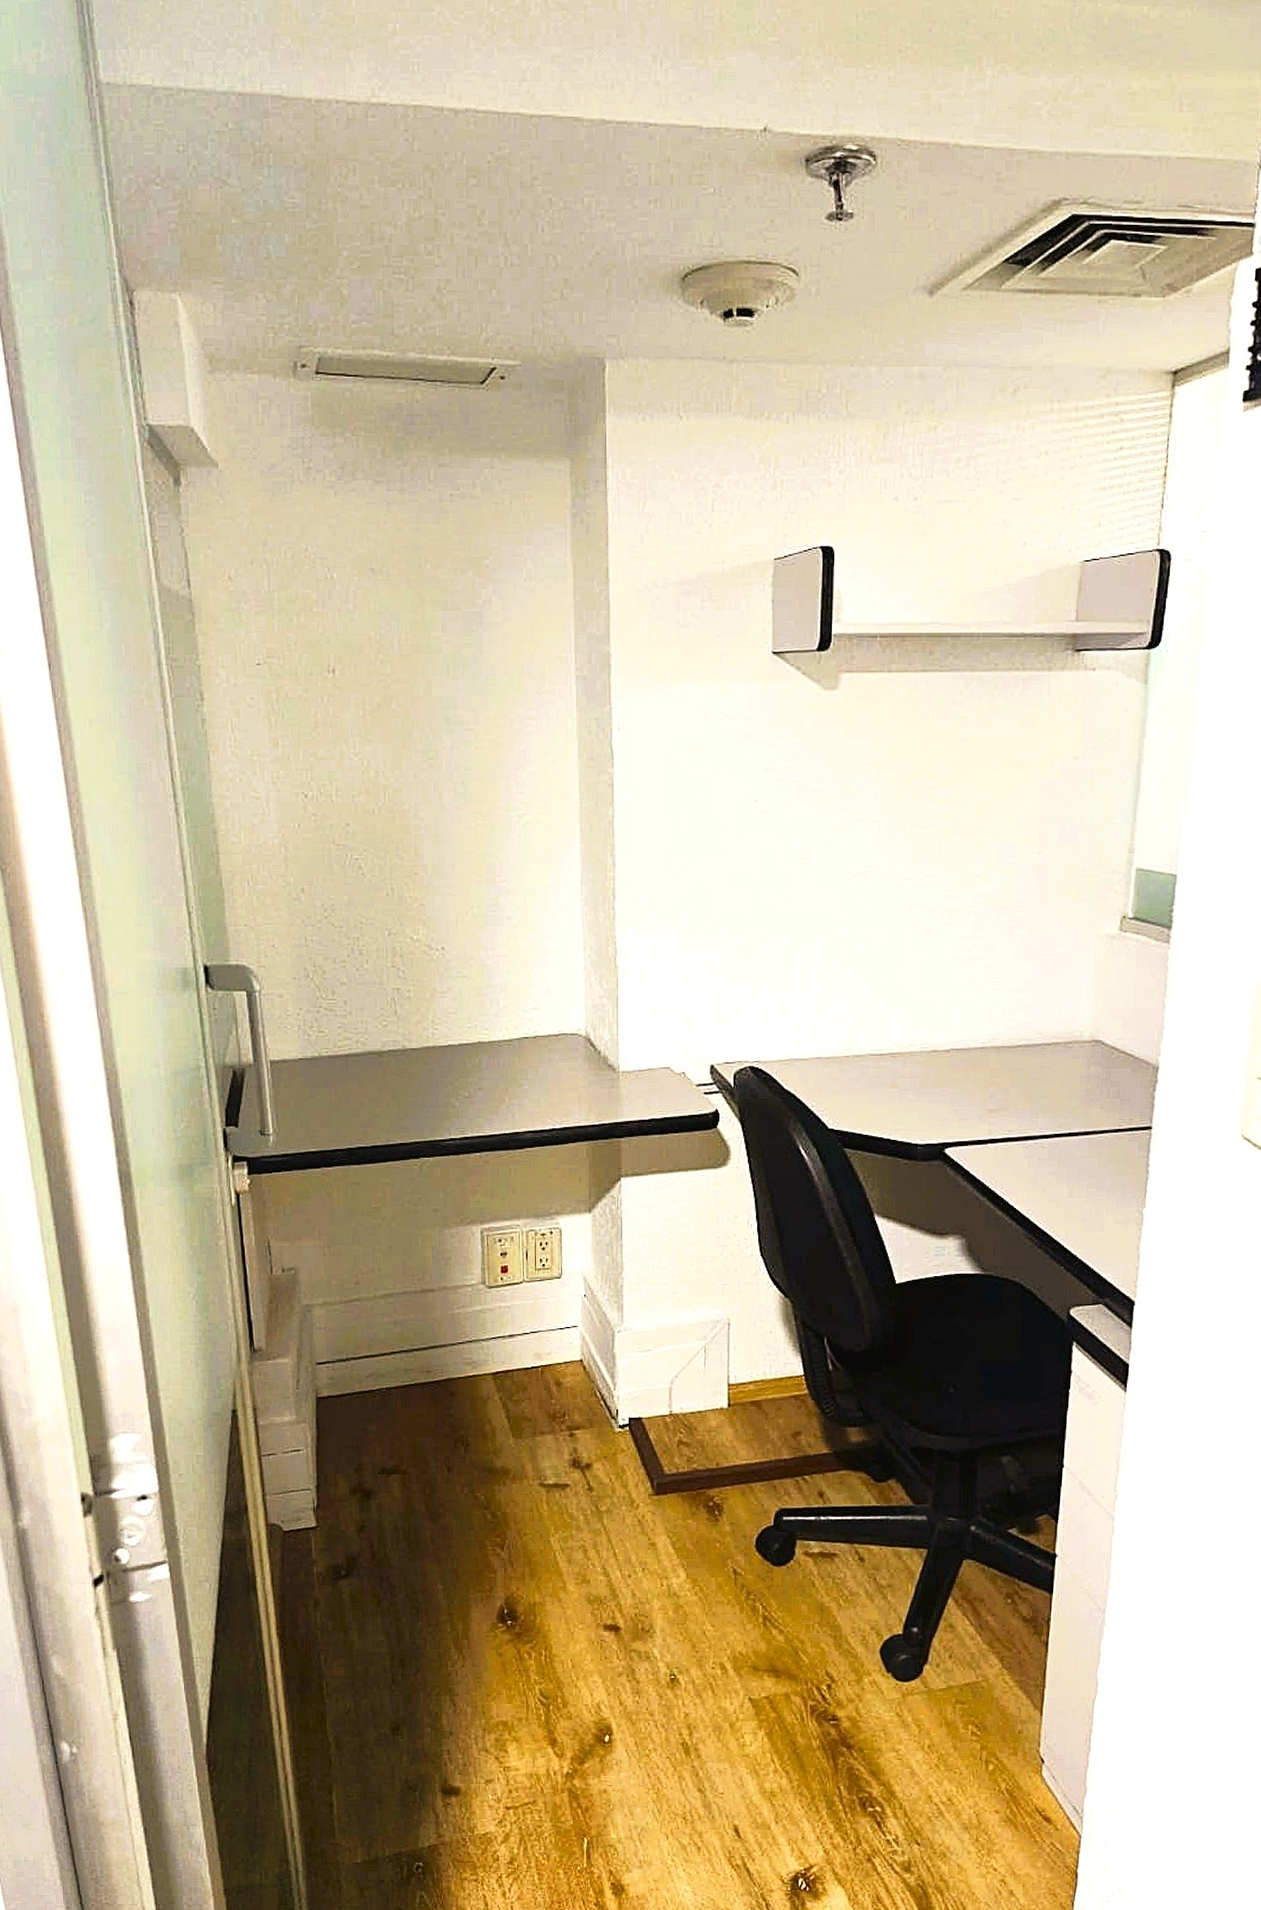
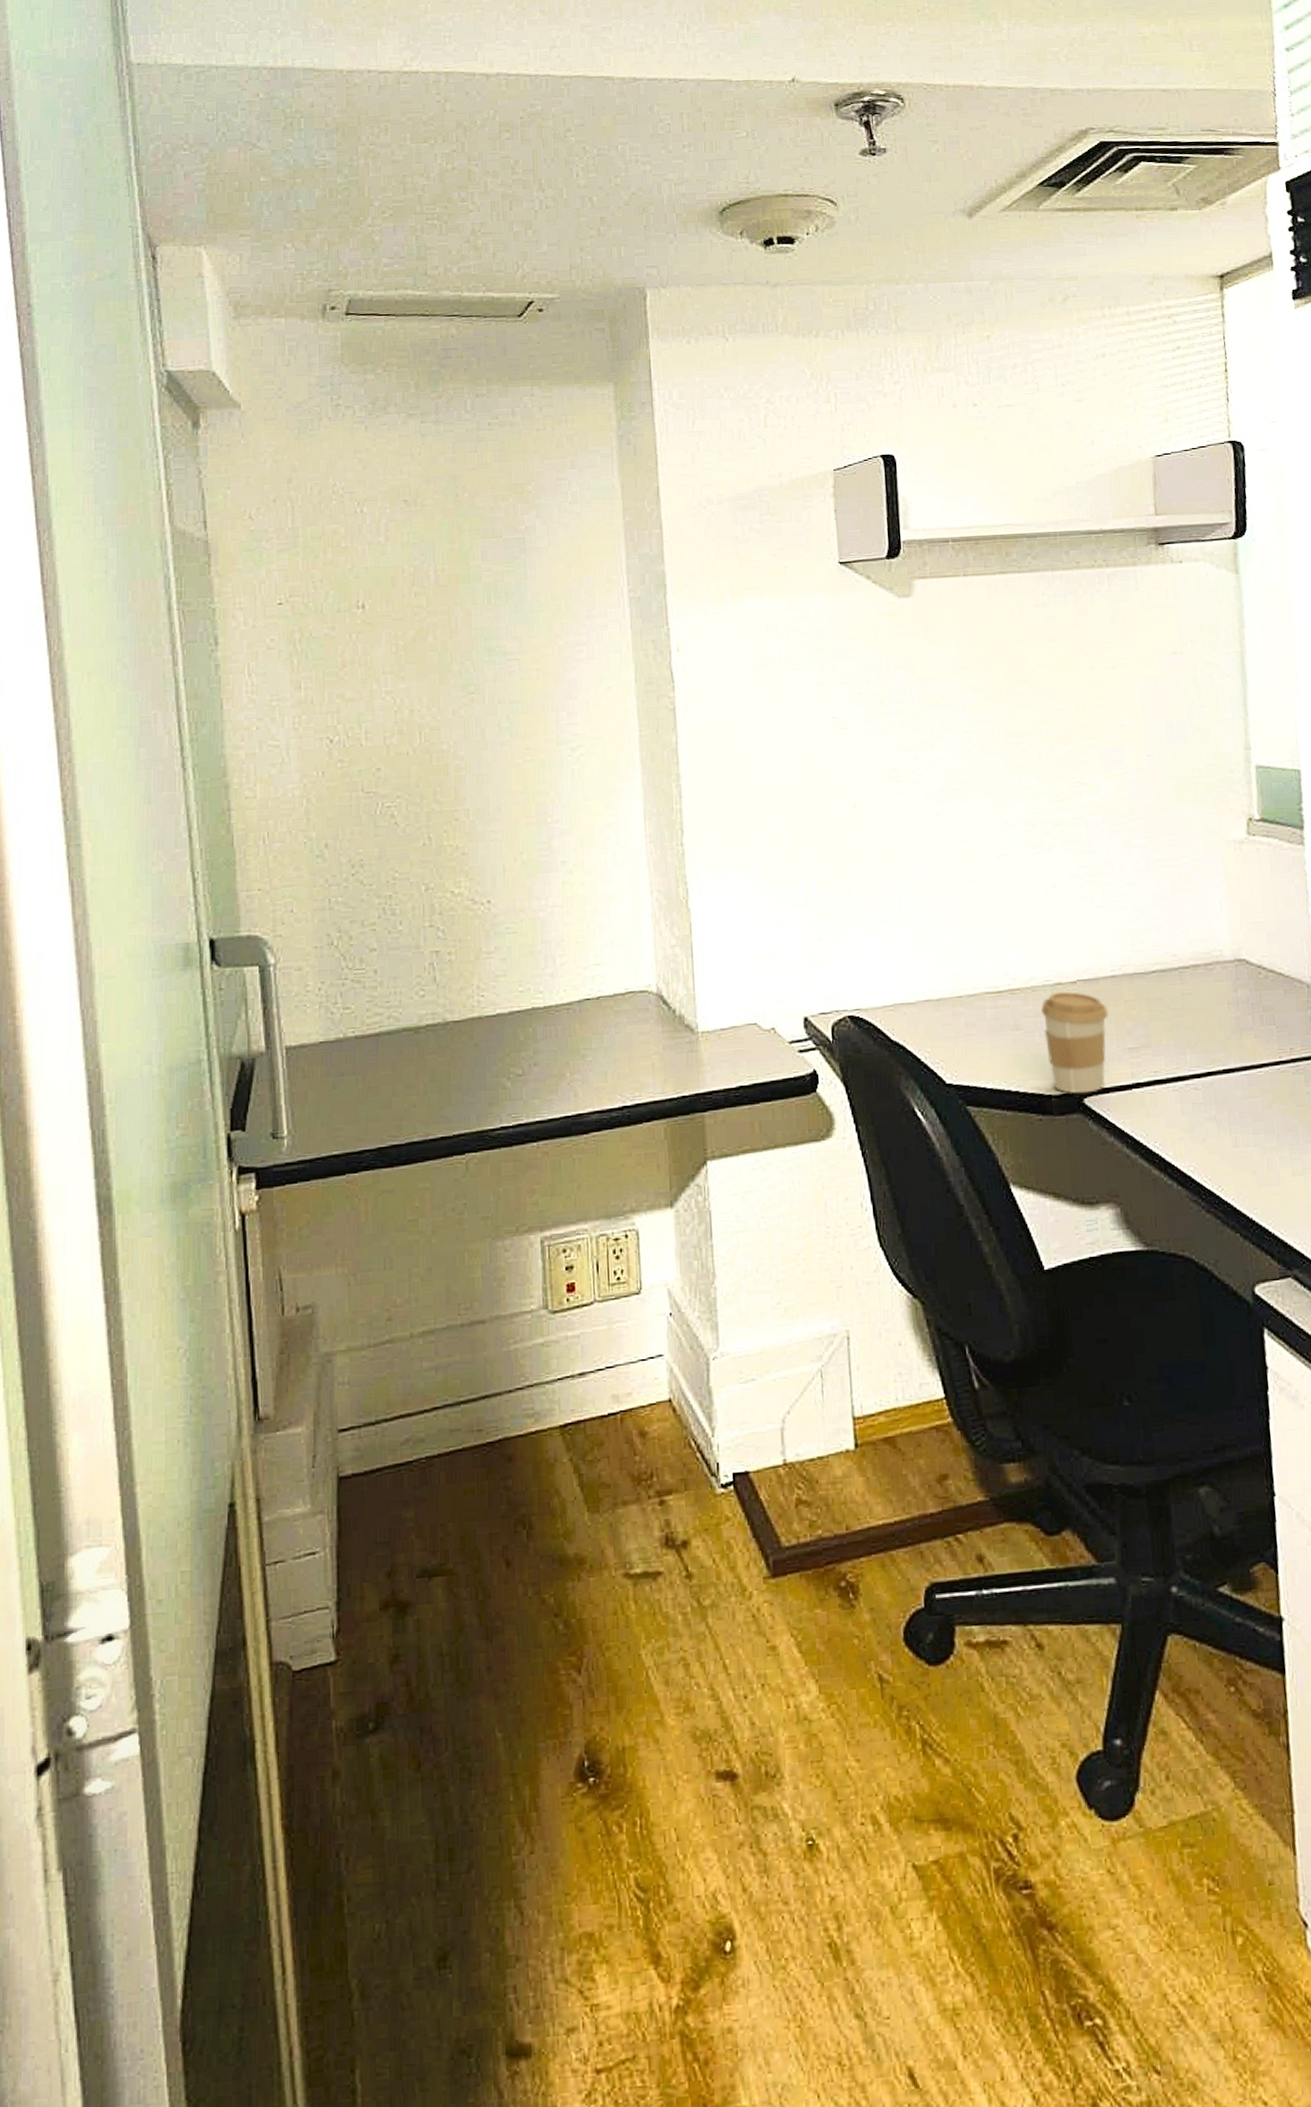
coffee cup: none [917,1059,975,1145] -> present [1041,991,1108,1094]

